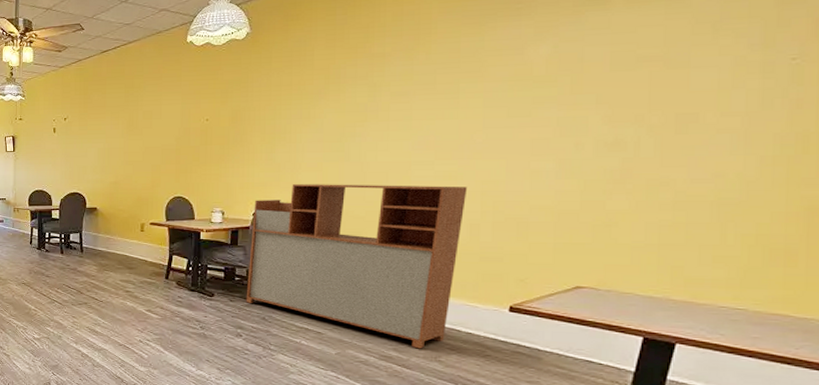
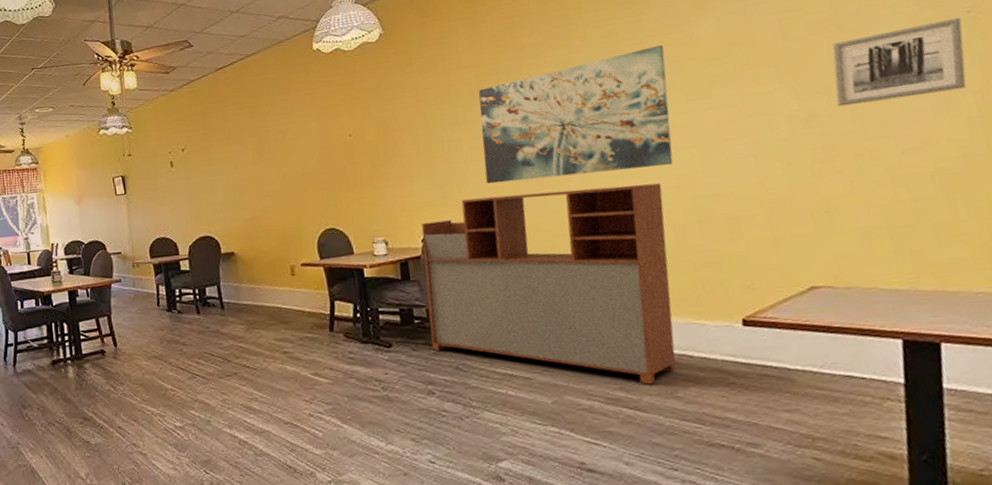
wall art: none [316,64,499,173] -> present [478,44,673,184]
wall art: none [644,63,785,136] -> present [832,17,967,107]

